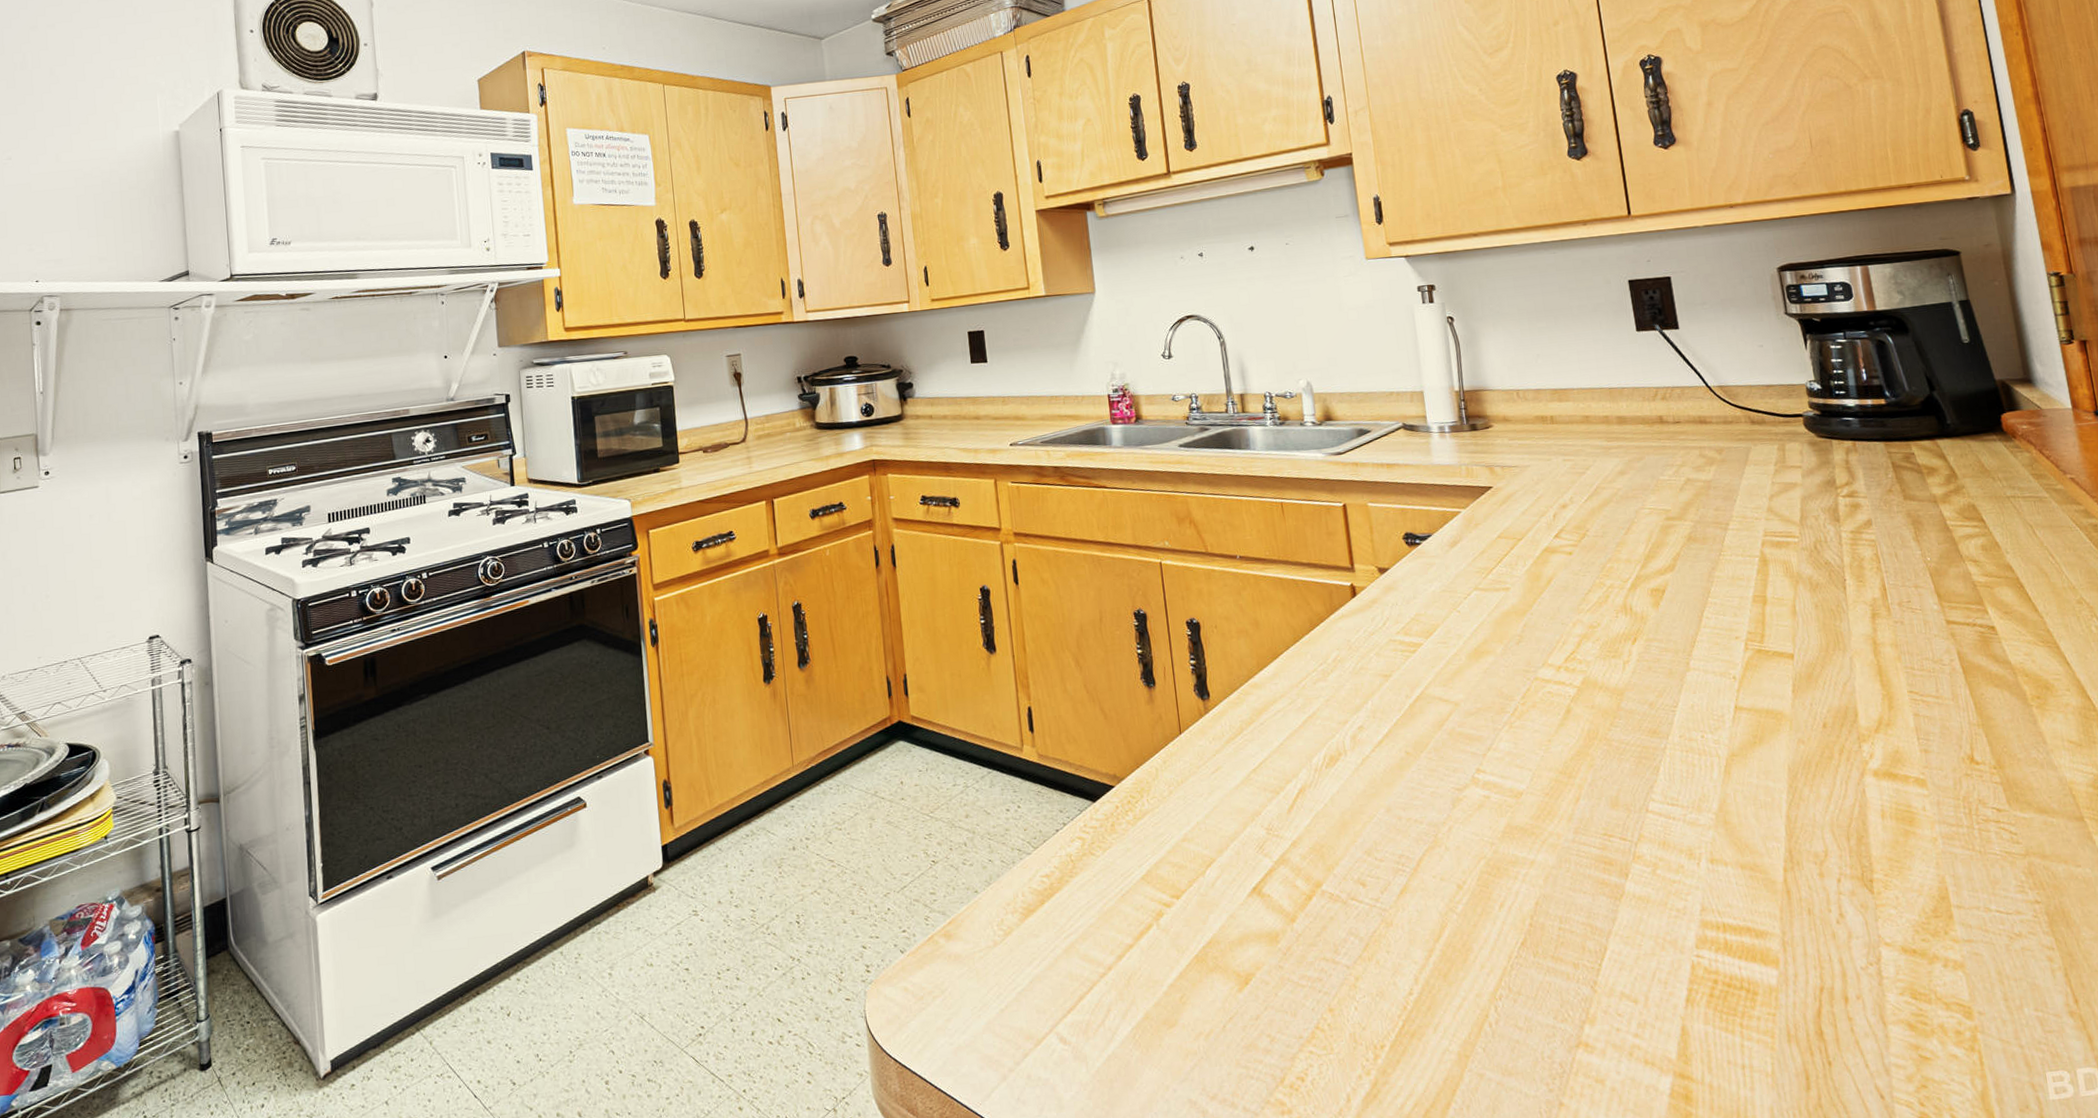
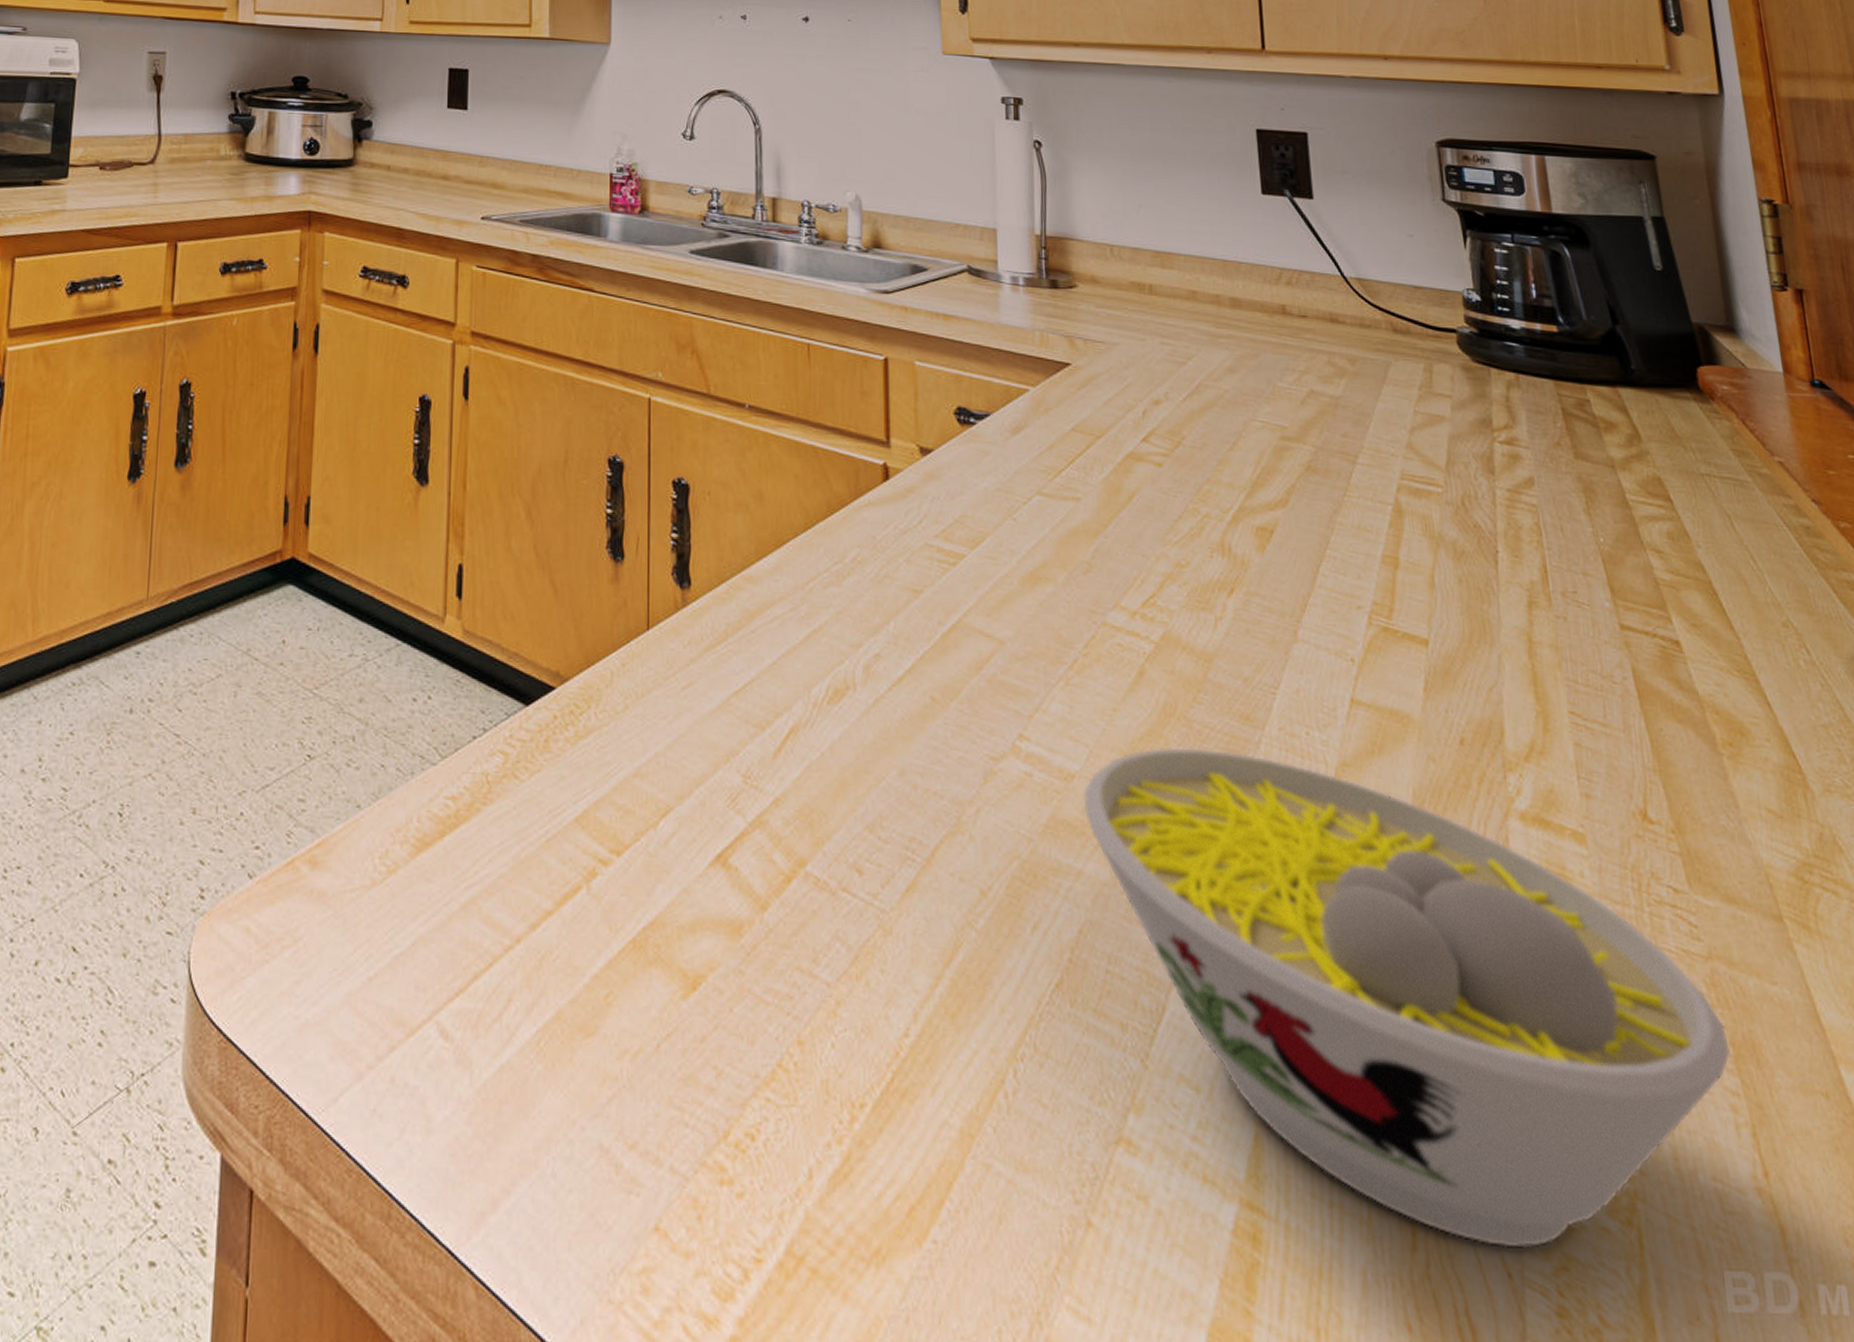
bowl: none [1530,758,2046,1079] -> present [1083,747,1731,1248]

